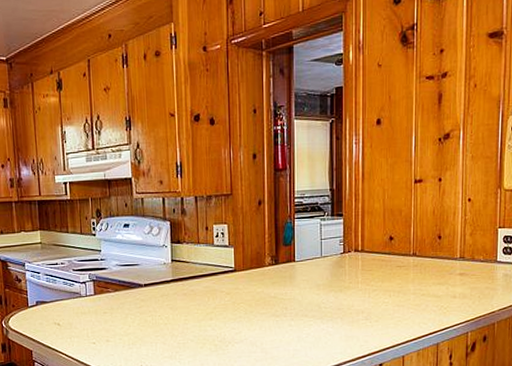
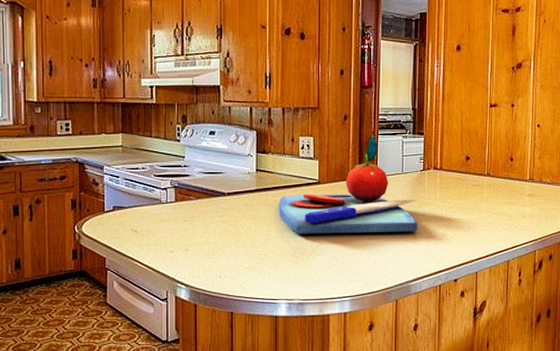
chopping board: none [195,239,340,322] -> present [278,154,419,234]

